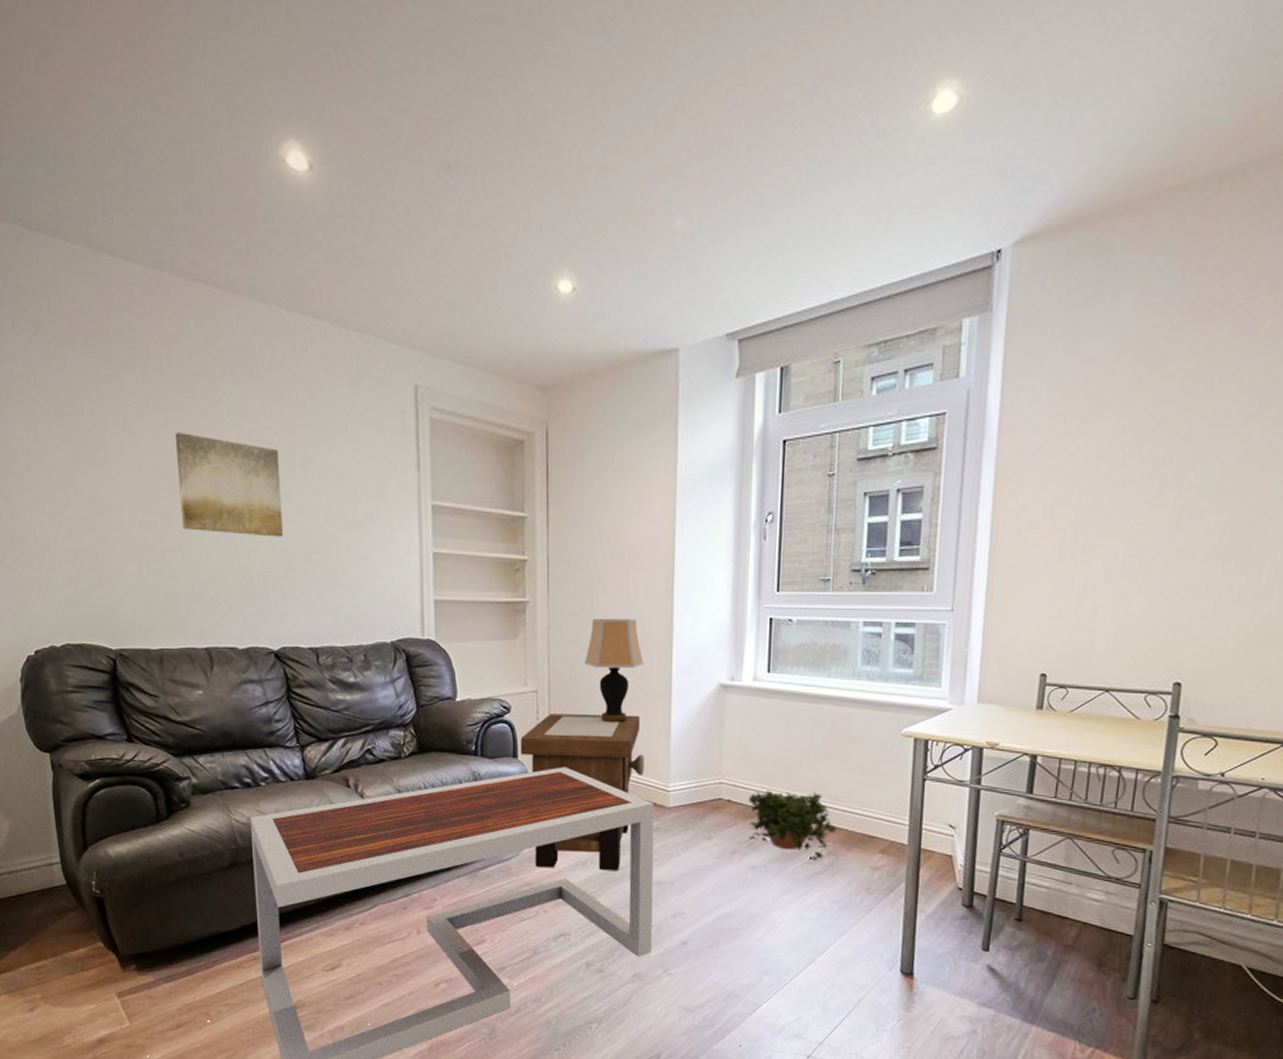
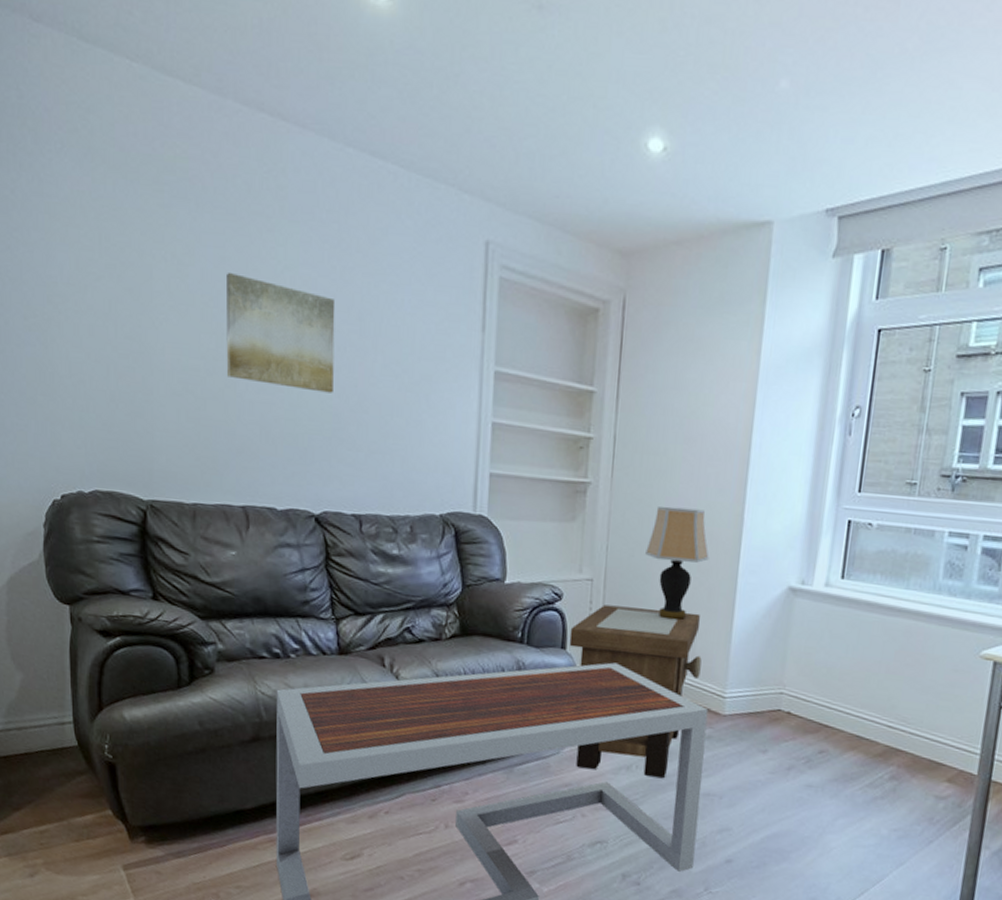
potted plant: present [748,790,837,861] -> none [807,705,902,785]

